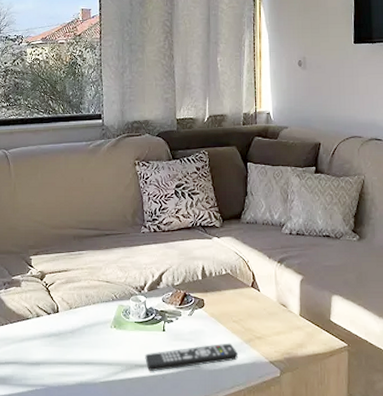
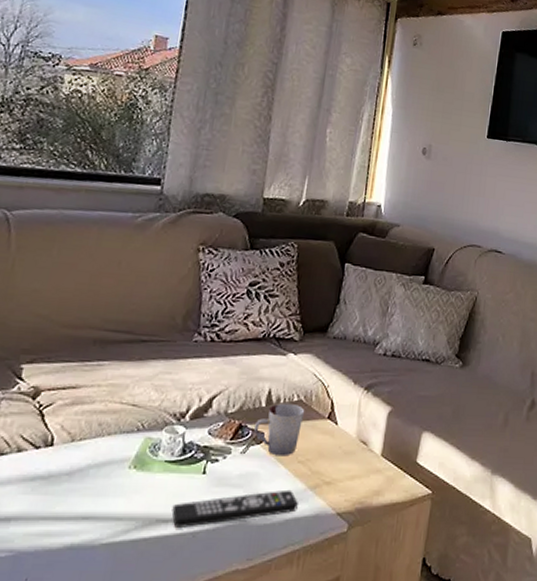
cup: none [196,276,233,317] -> present [254,403,305,457]

